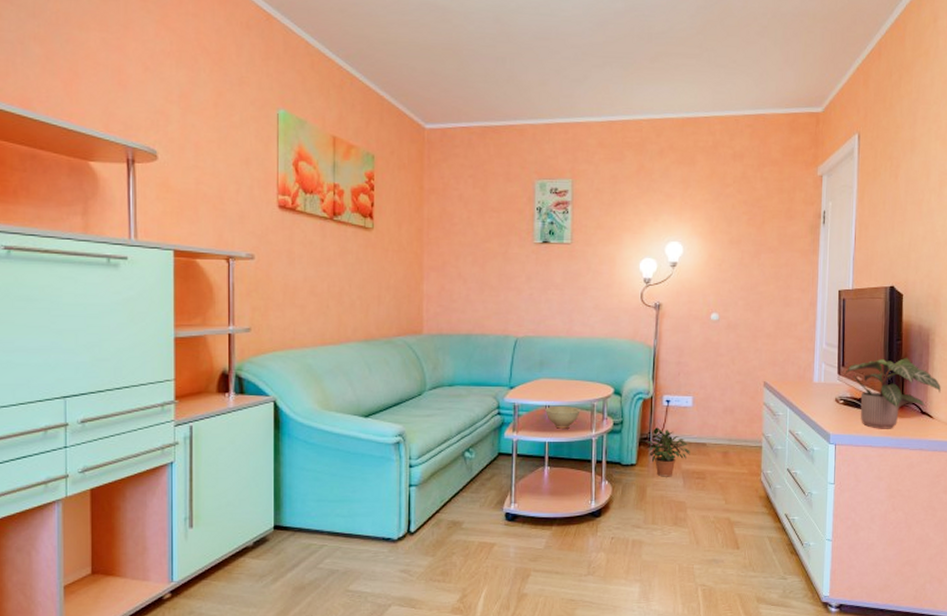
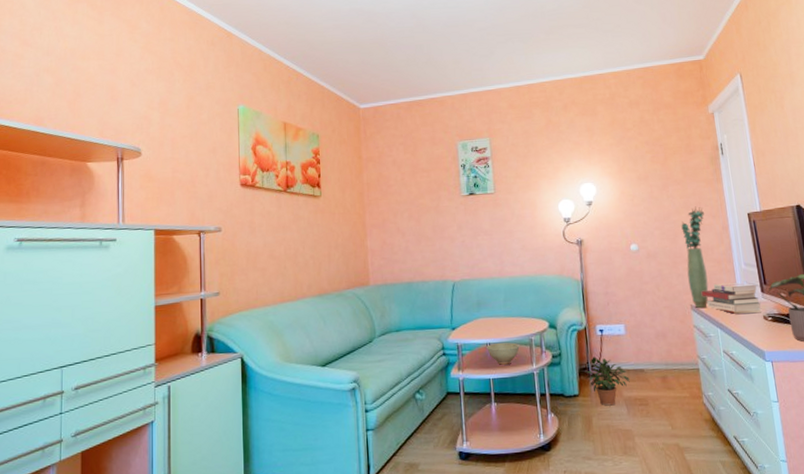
vase: none [765,278,794,386] -> present [681,206,709,309]
books: none [776,362,836,395] -> present [701,282,762,314]

